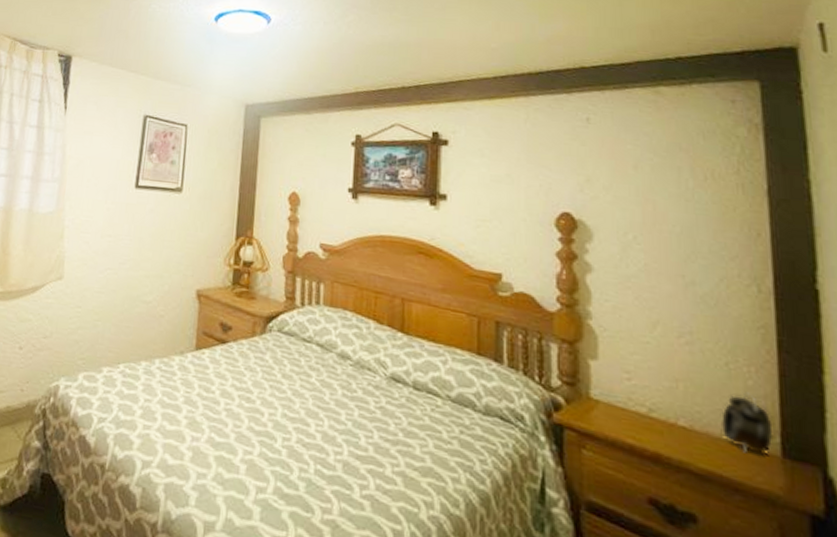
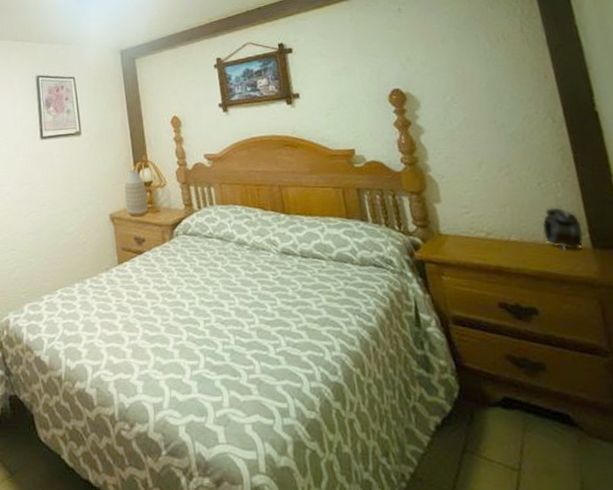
vase: none [216,244,245,301] -> present [124,170,148,217]

